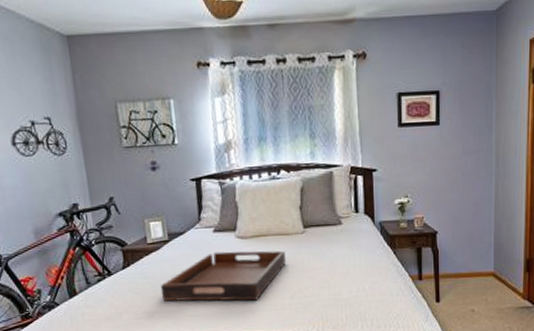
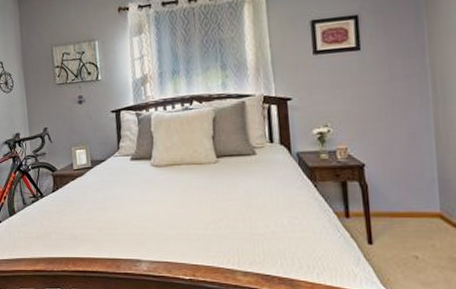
serving tray: present [160,250,286,302] -> none [83,179,199,229]

